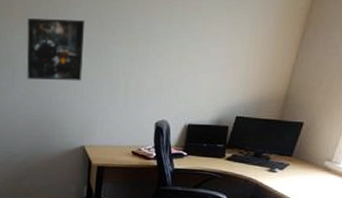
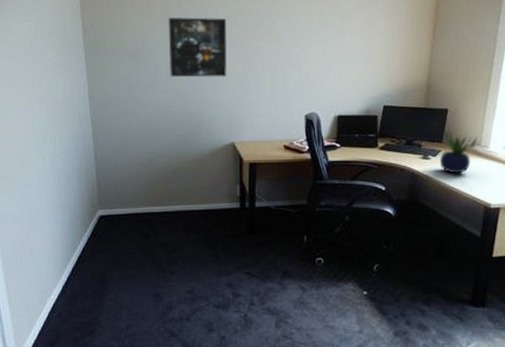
potted plant: none [285,143,331,188] -> present [439,129,478,174]

